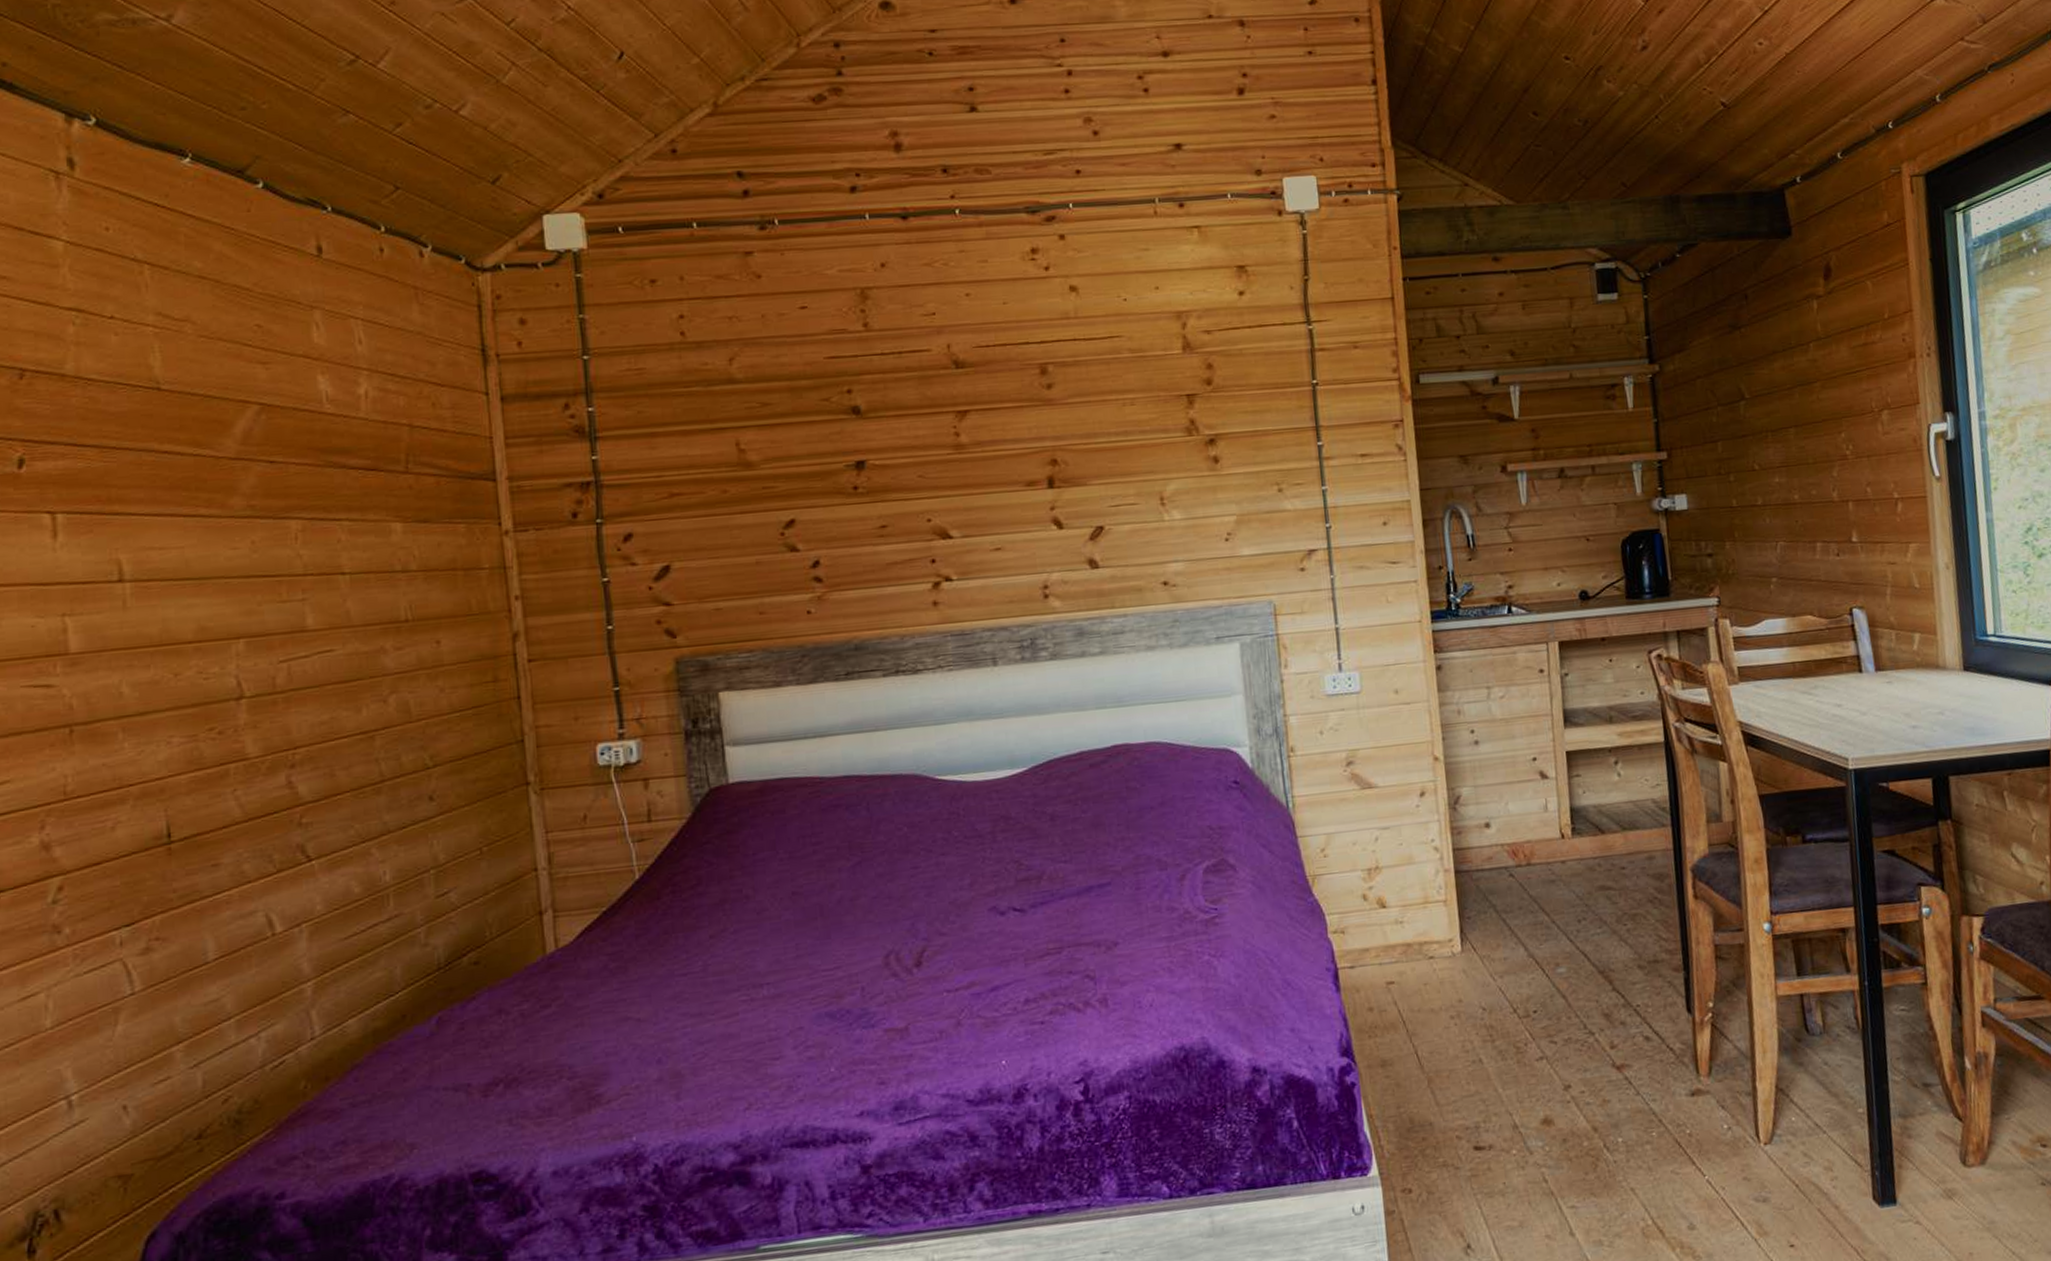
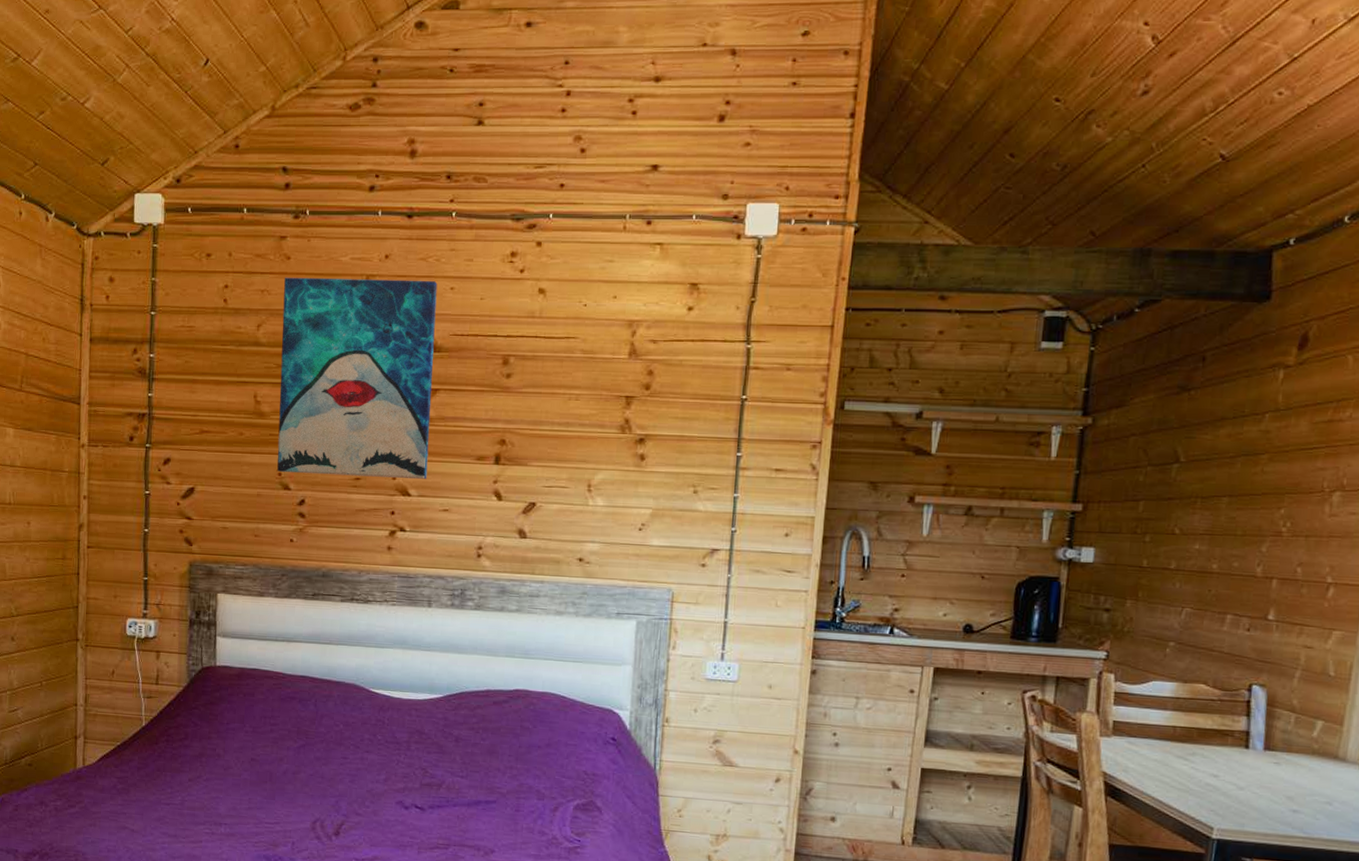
wall art: none [756,287,969,531] -> present [277,277,438,480]

